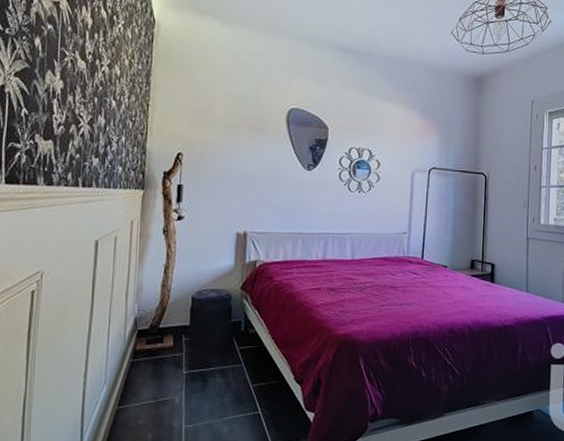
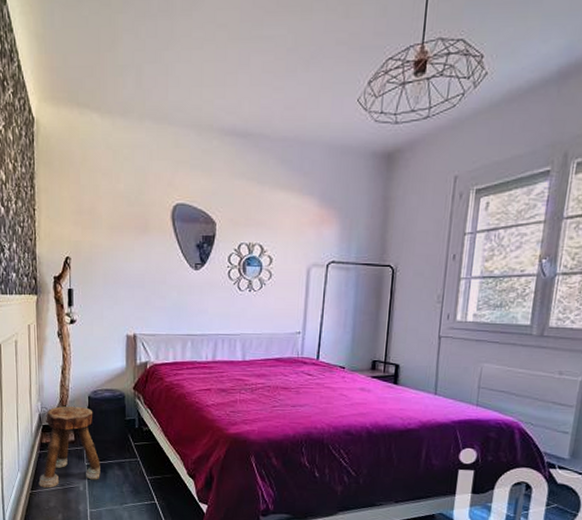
stool: none [127,307,201,402] -> present [38,406,100,488]

